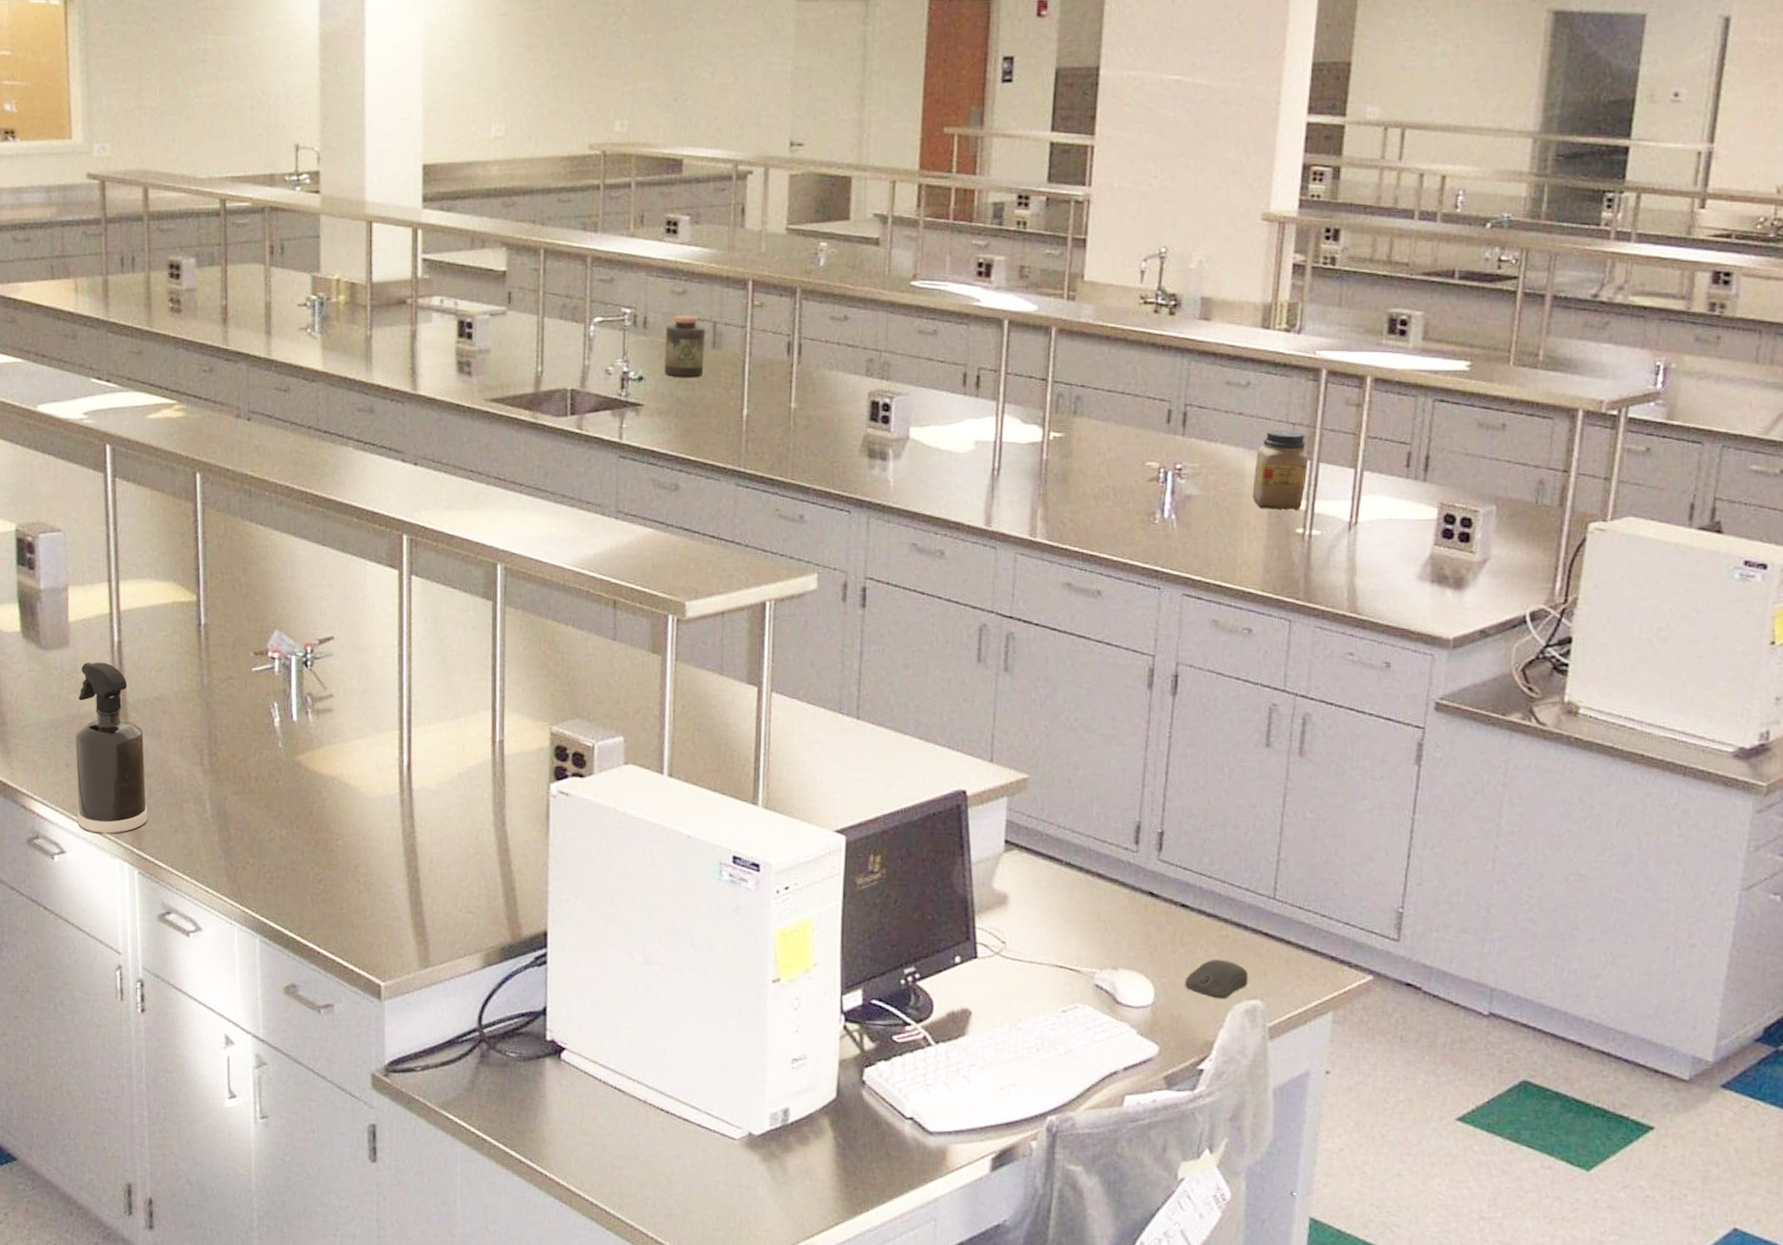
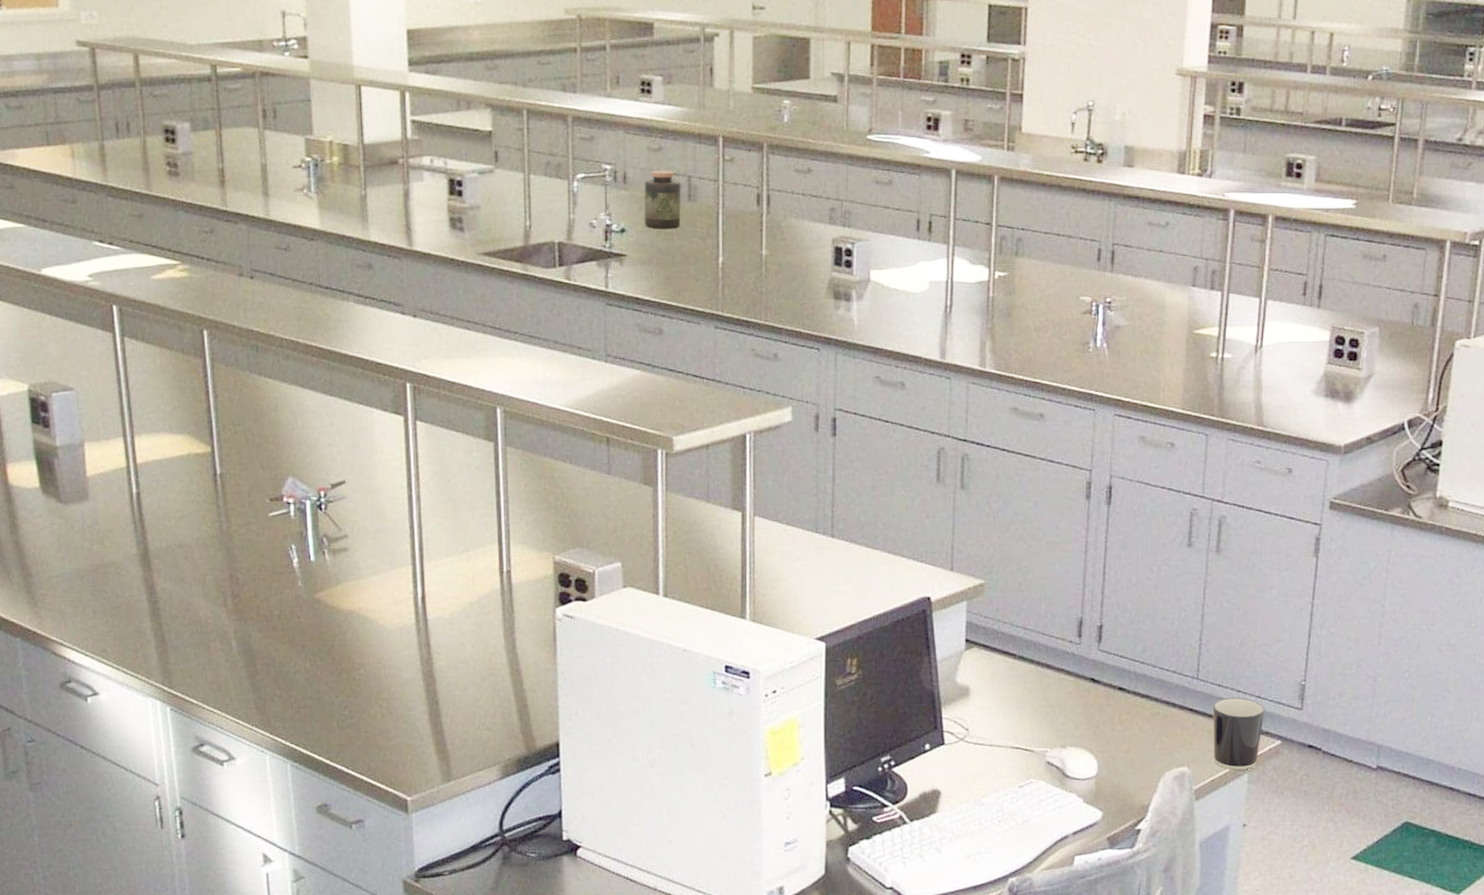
spray bottle: present [76,662,148,835] -> none [101,513,176,676]
computer mouse: present [1185,959,1249,999] -> none [1123,733,1177,768]
jar: present [1252,429,1309,510] -> none [1172,264,1220,336]
mug: none [1291,922,1354,1008] -> present [1212,697,1265,770]

